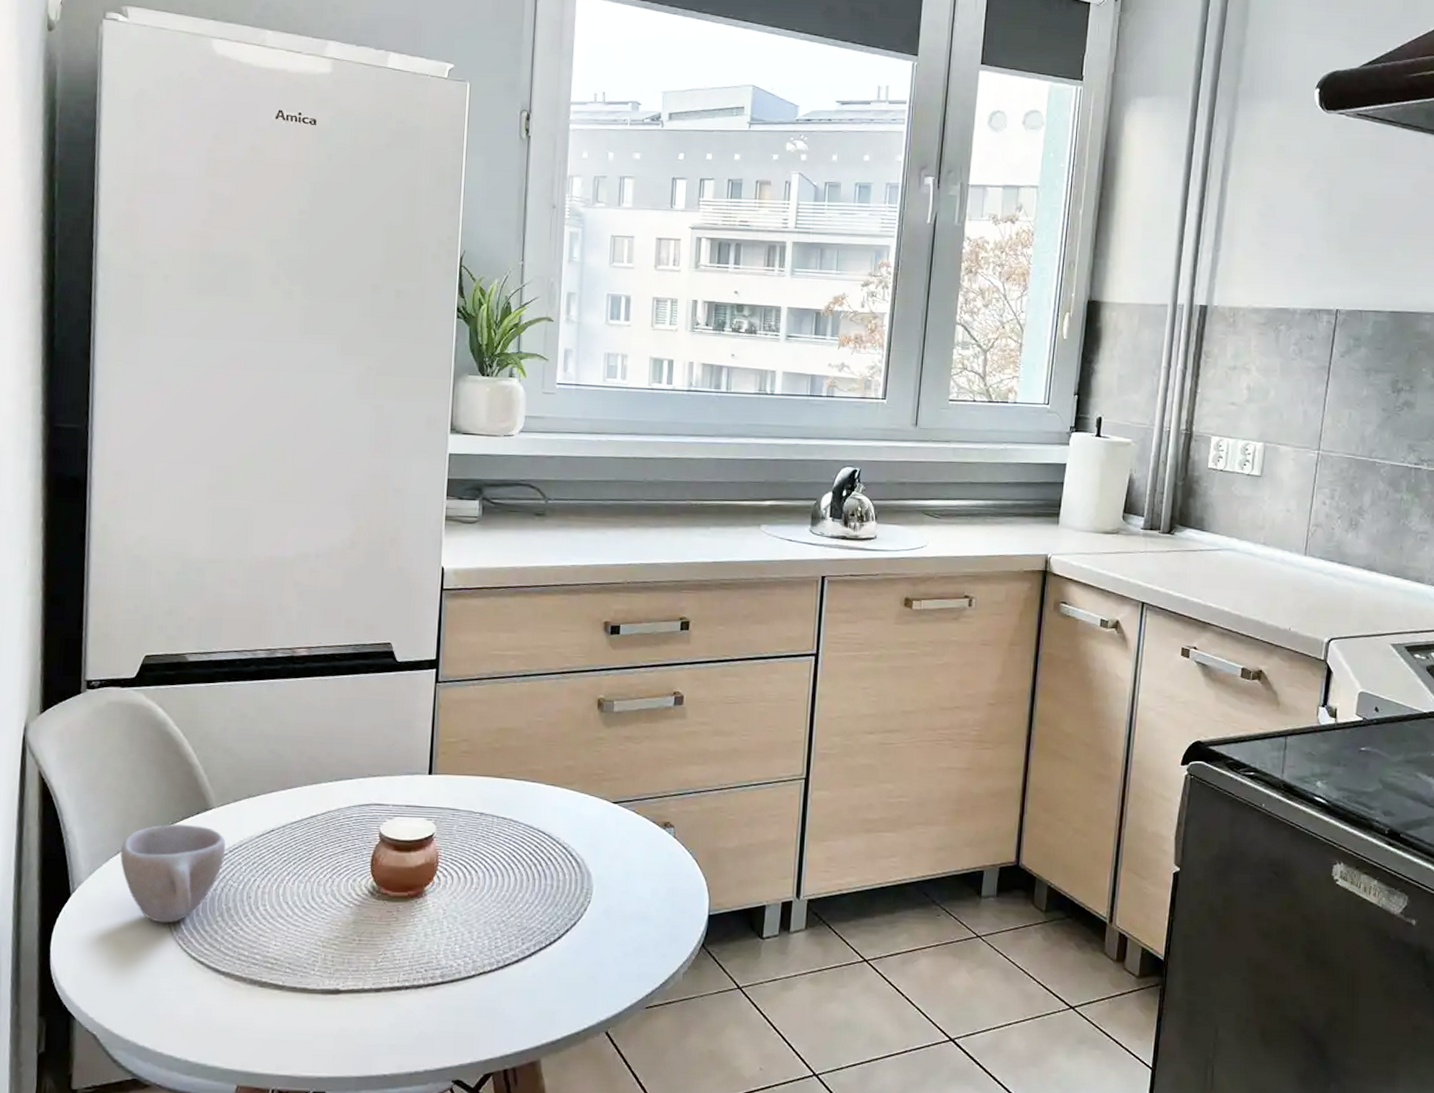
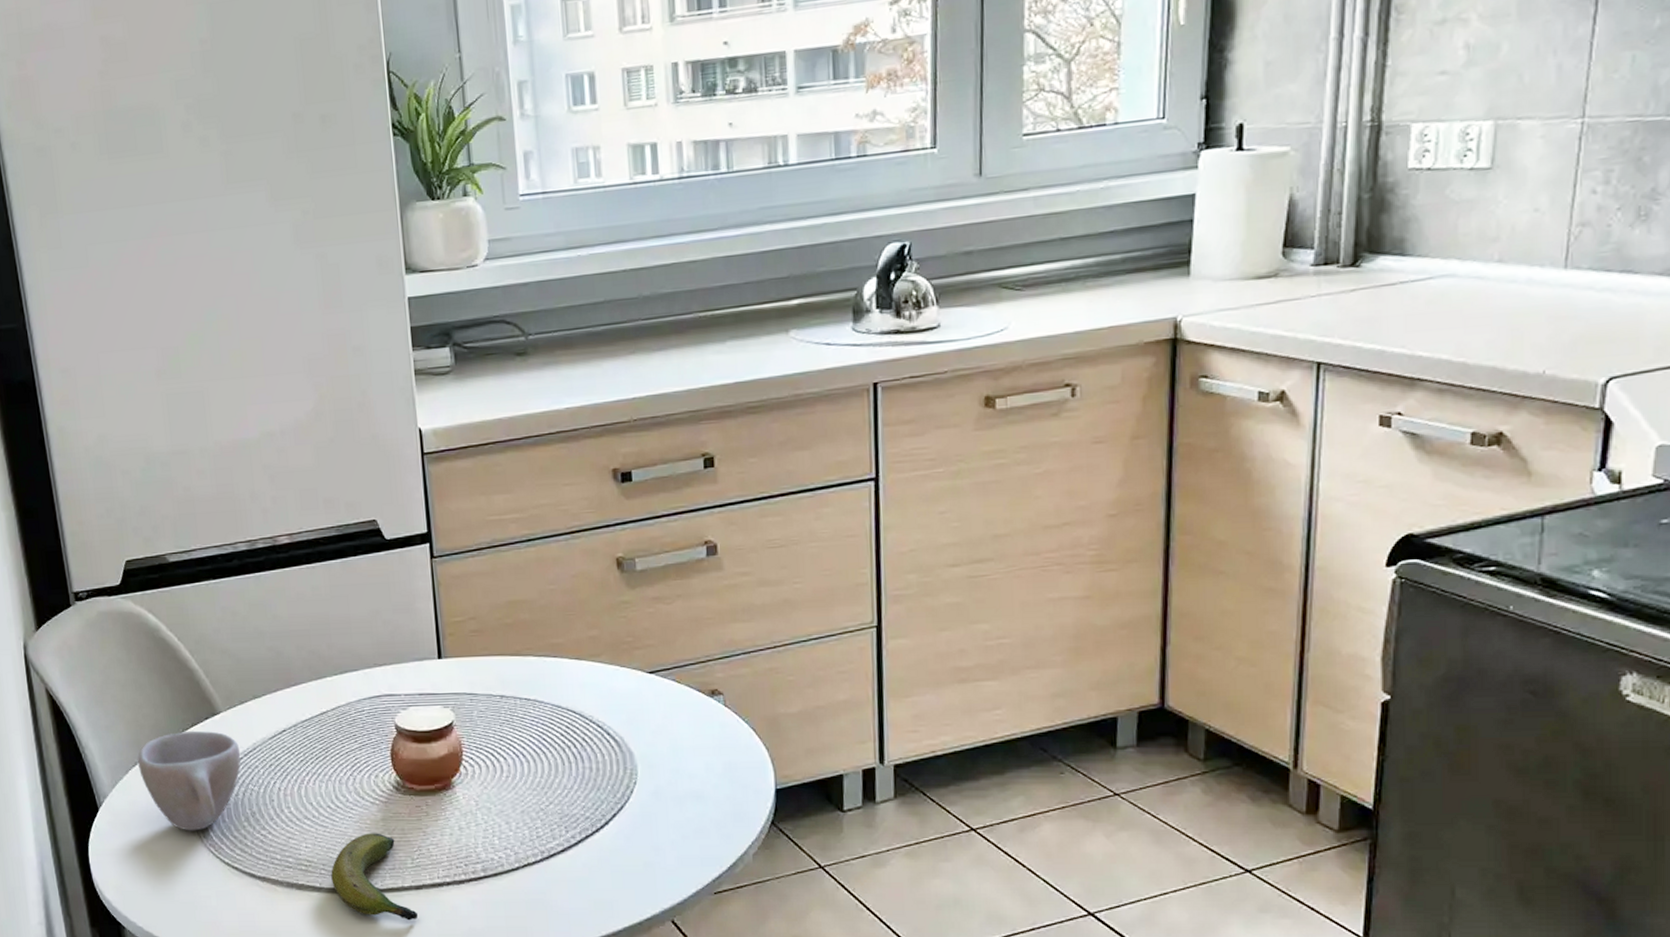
banana: none [295,934,373,1023] -> present [331,833,418,921]

